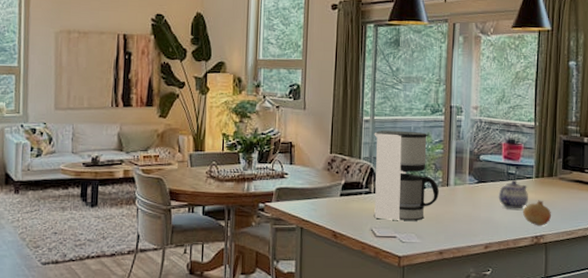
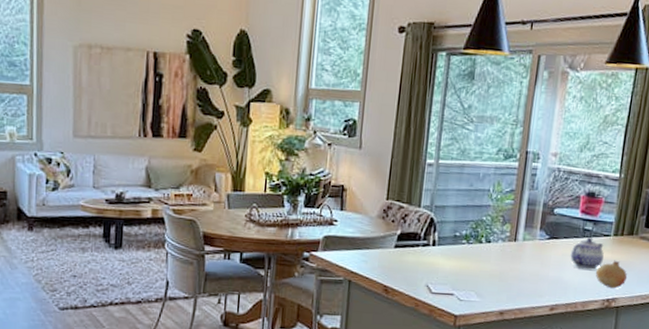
coffee maker: present [373,130,439,221] -> none [430,175,506,278]

